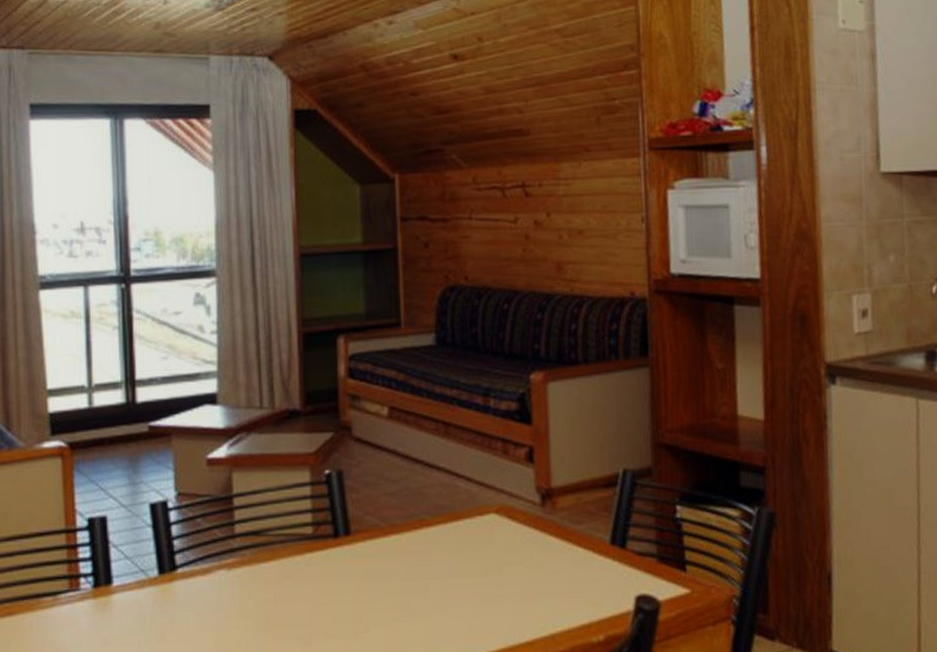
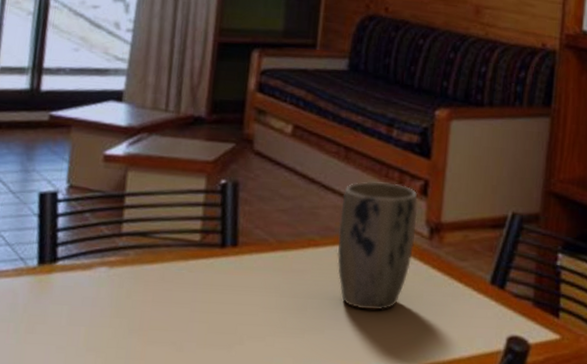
plant pot: none [448,453,527,585] -> present [337,181,418,311]

